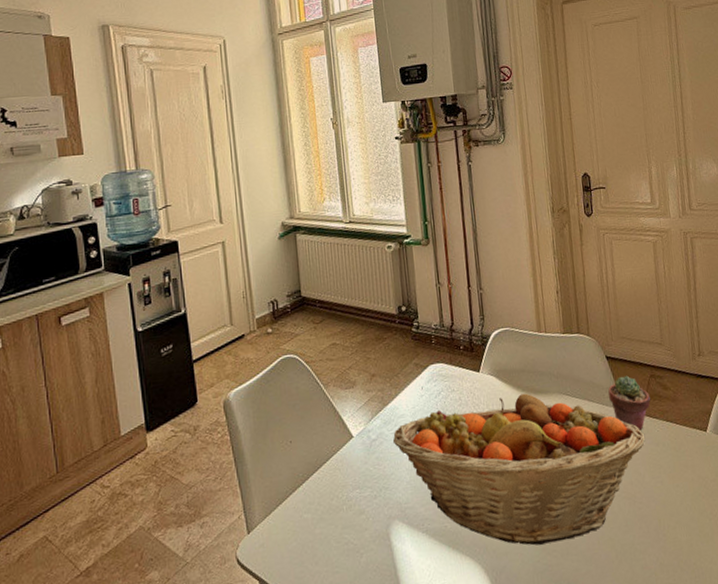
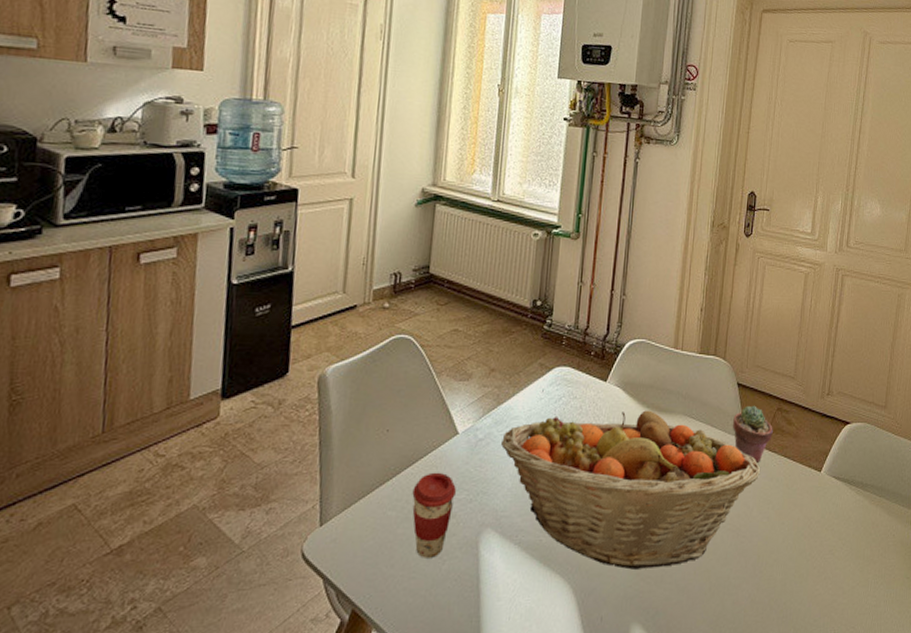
coffee cup: none [322,474,361,554] -> present [412,472,456,558]

